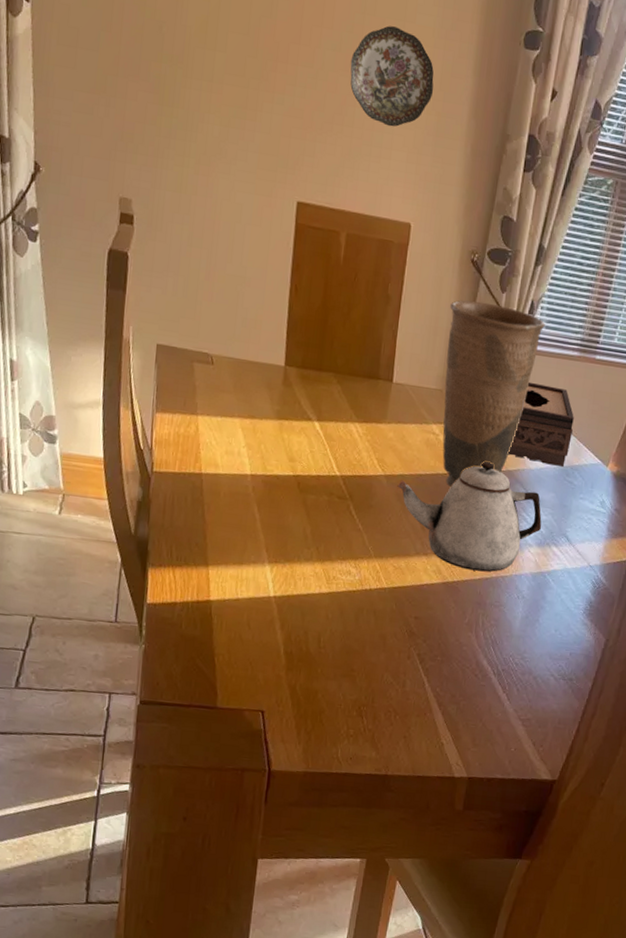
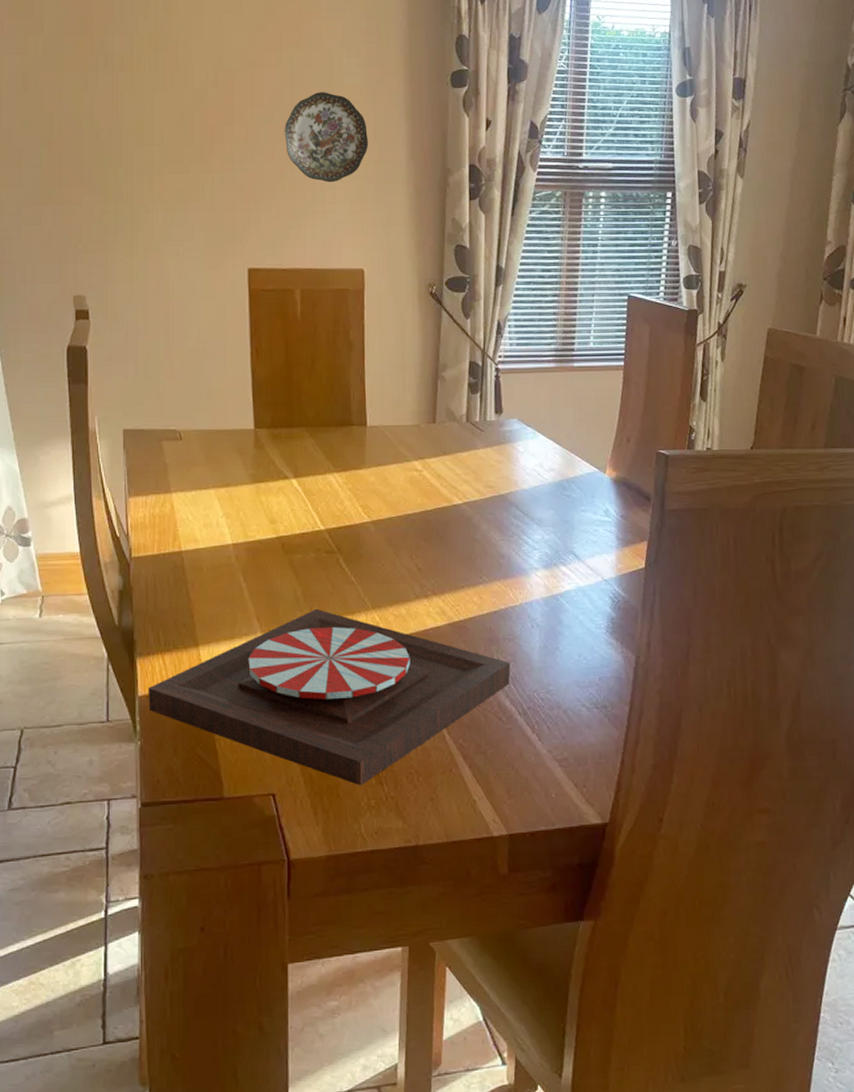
plate: none [155,549,493,716] -> present [148,608,511,786]
teapot: present [397,461,542,572] -> none [386,490,546,606]
vase: present [442,300,545,487] -> none [415,331,515,522]
tissue box: present [508,381,574,468] -> none [498,401,562,482]

